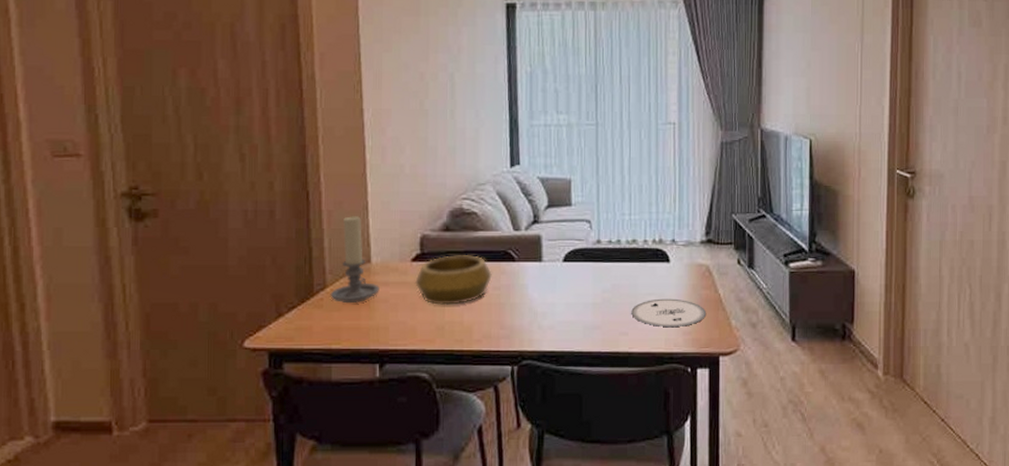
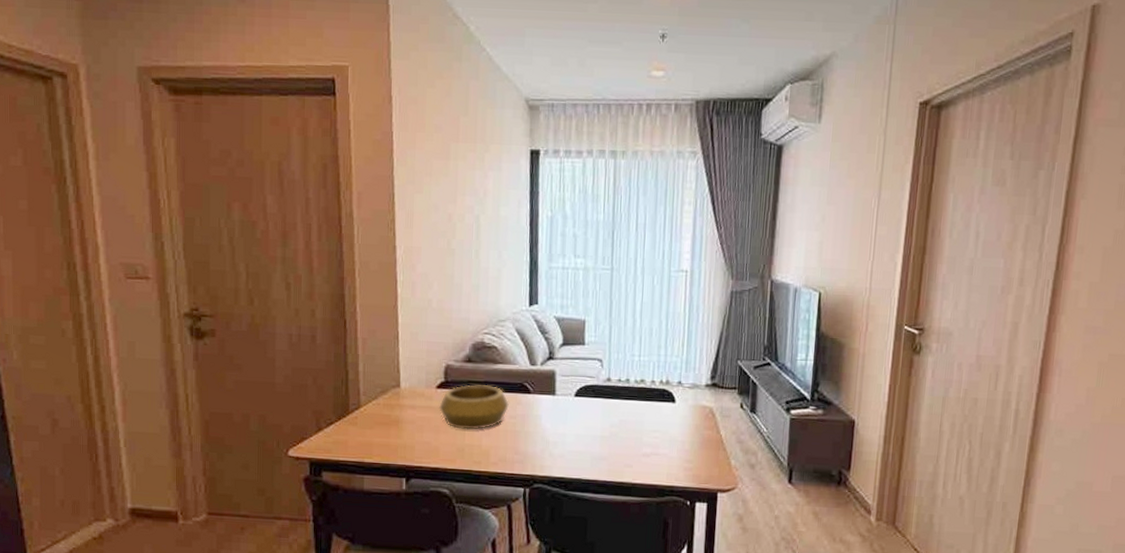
candle holder: present [330,216,380,304] -> none [363,344,407,423]
plate: present [631,298,707,327] -> none [636,435,708,463]

